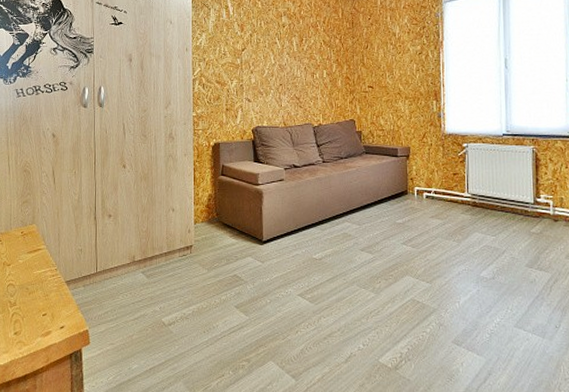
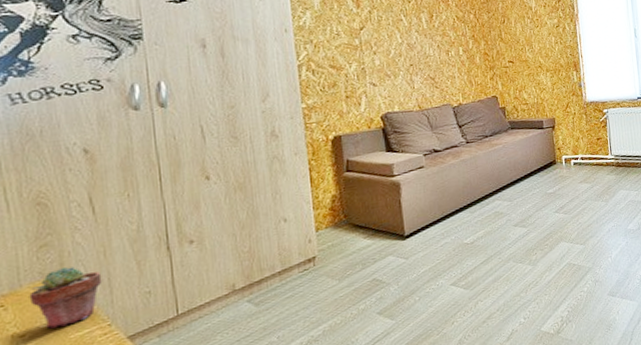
potted succulent: none [15,219,55,264] -> present [29,267,103,329]

